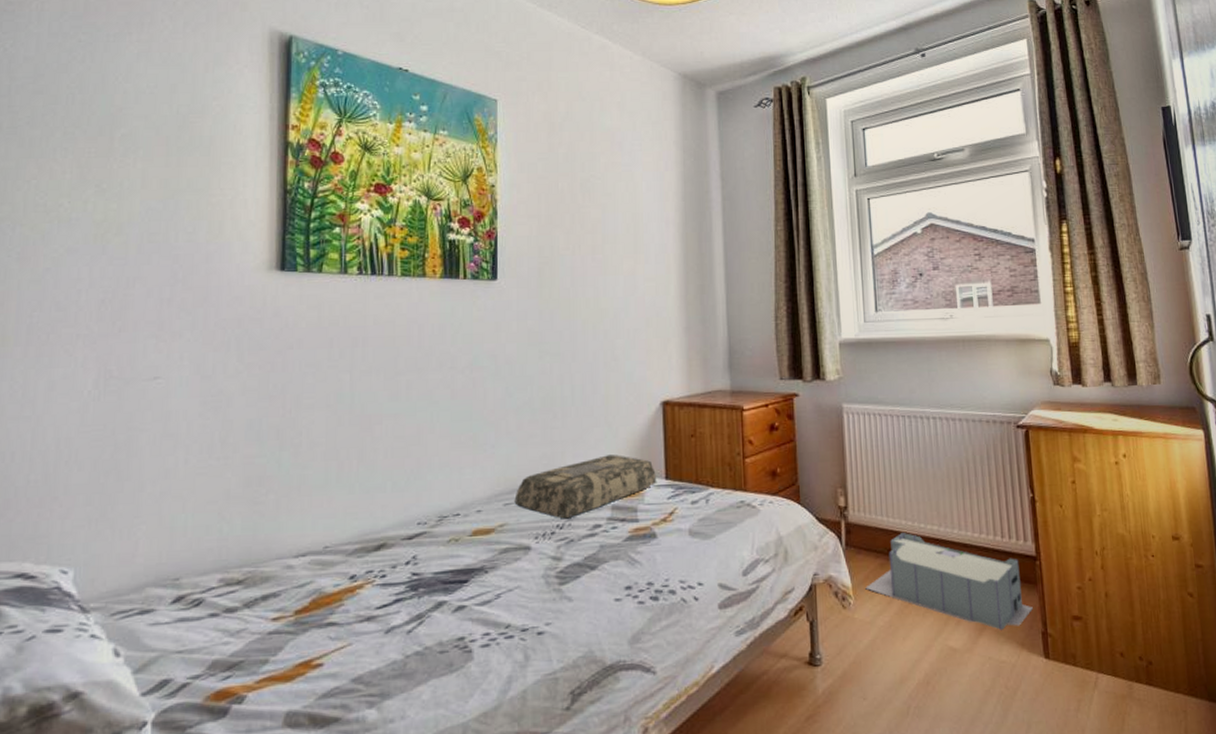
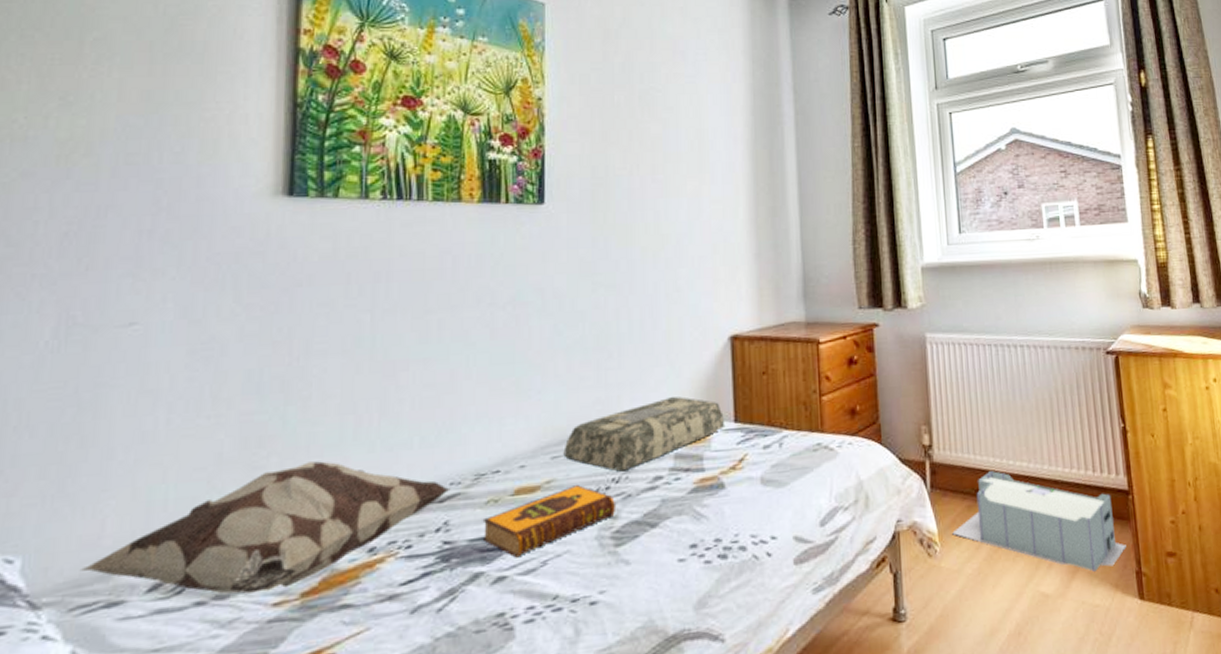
decorative pillow: none [118,499,418,609] -> present [79,461,451,595]
hardback book: none [445,529,559,590] -> present [482,485,615,558]

